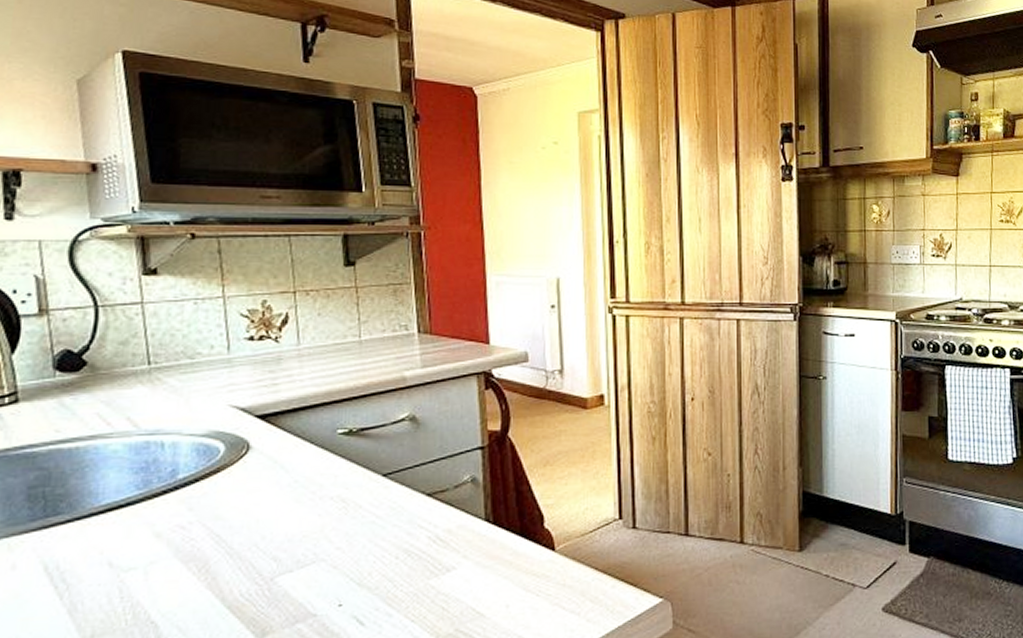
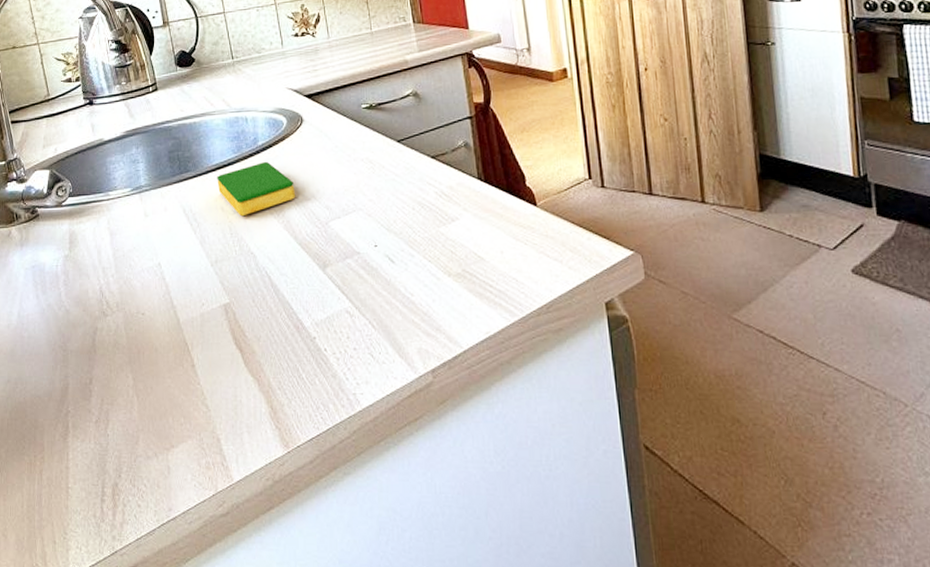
dish sponge: none [105,500,230,574] -> present [217,161,296,217]

